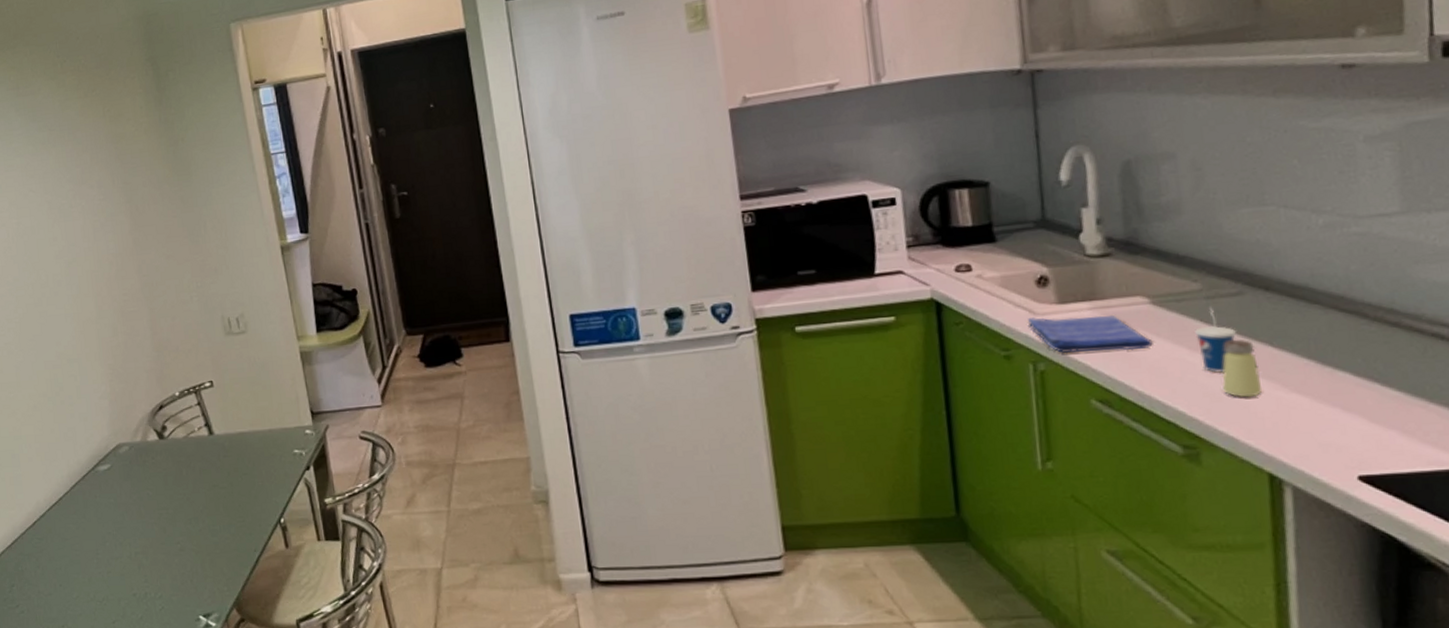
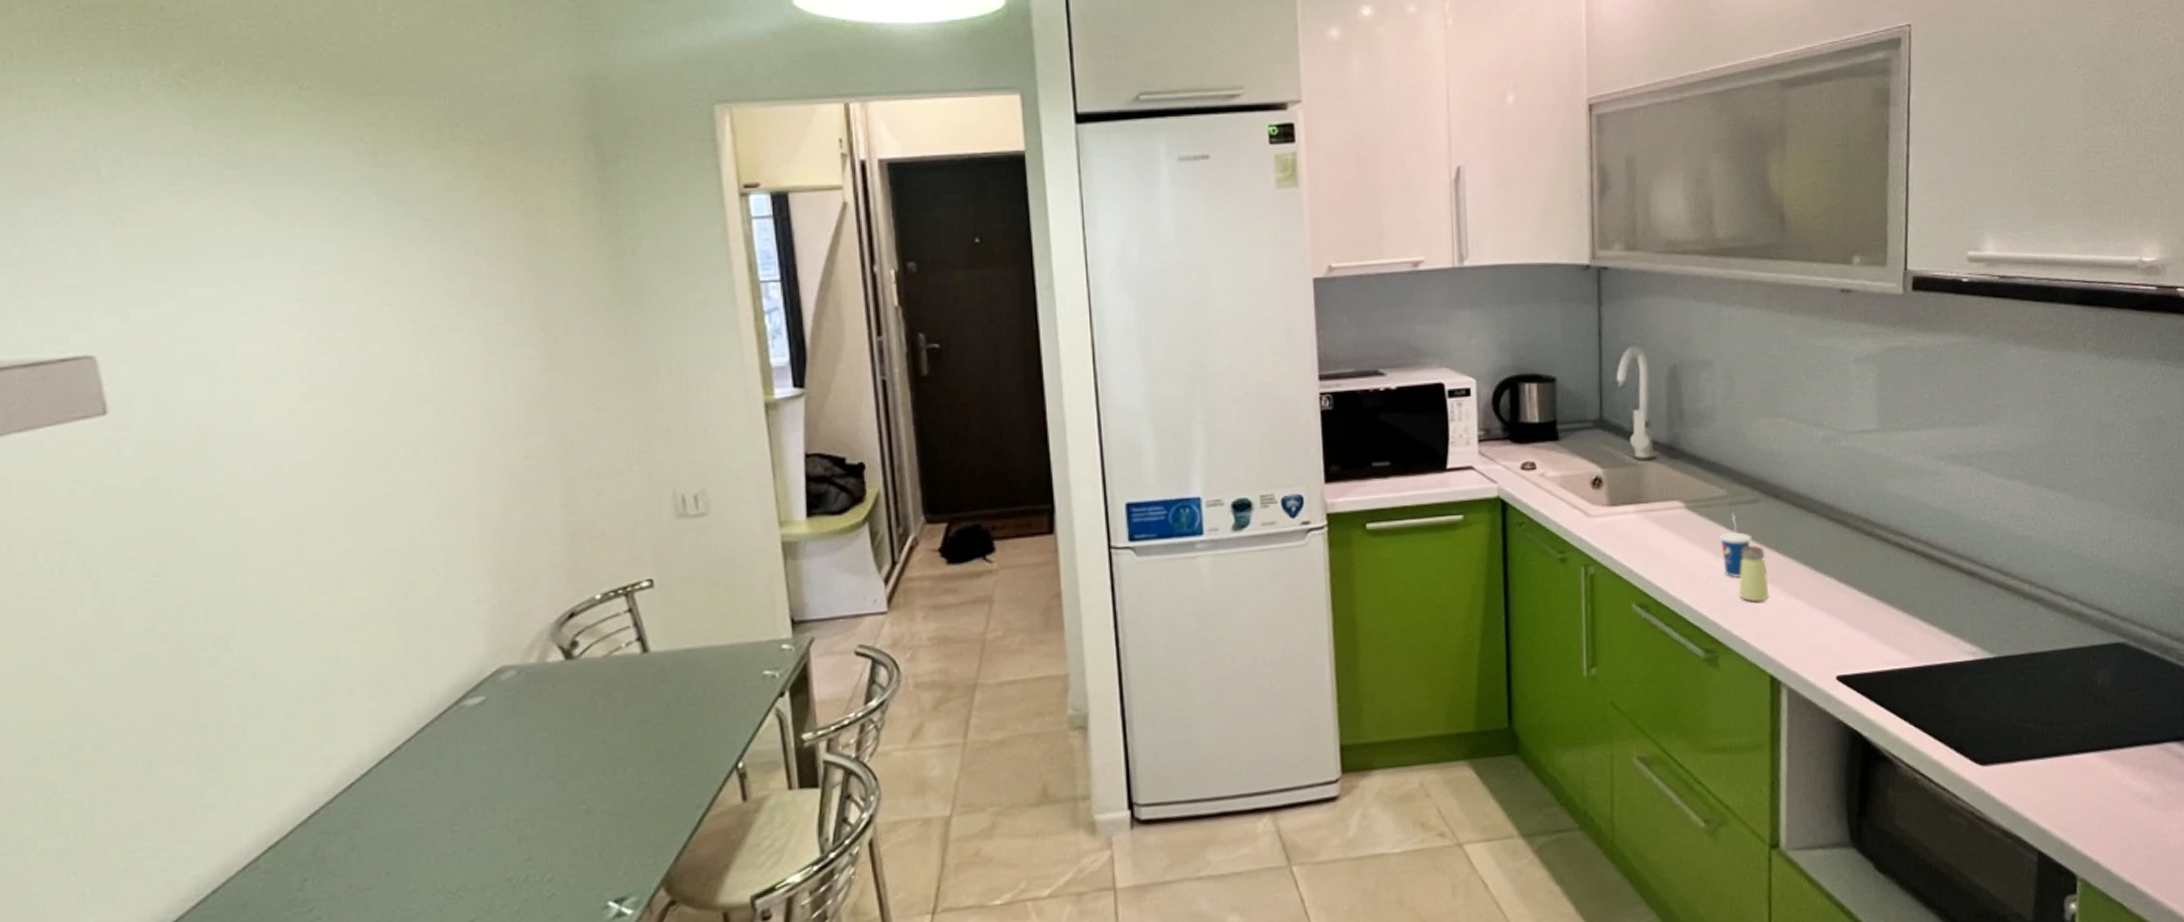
dish towel: present [1028,315,1153,354] -> none [1583,519,1686,557]

